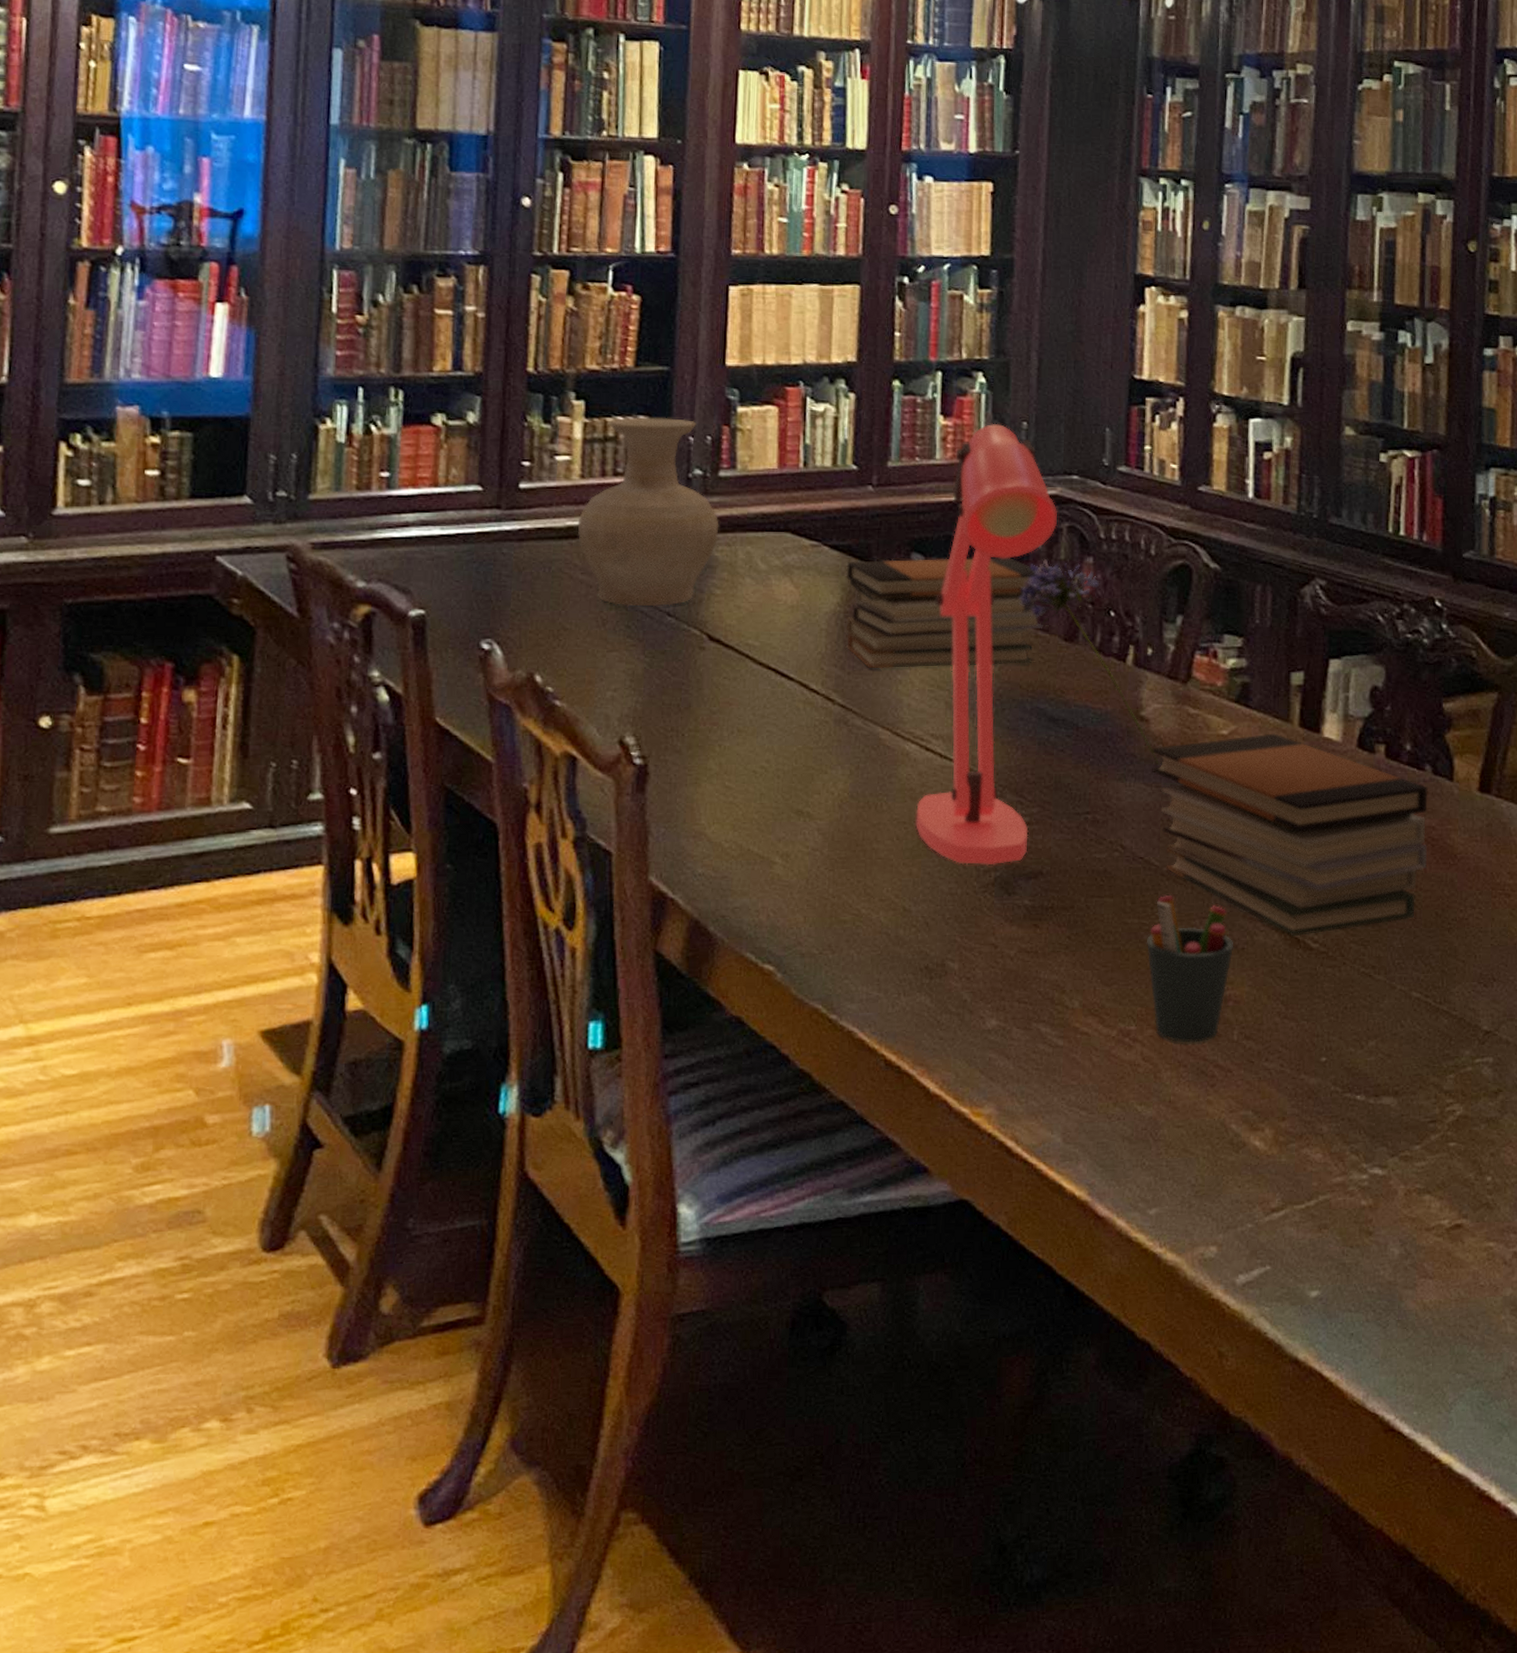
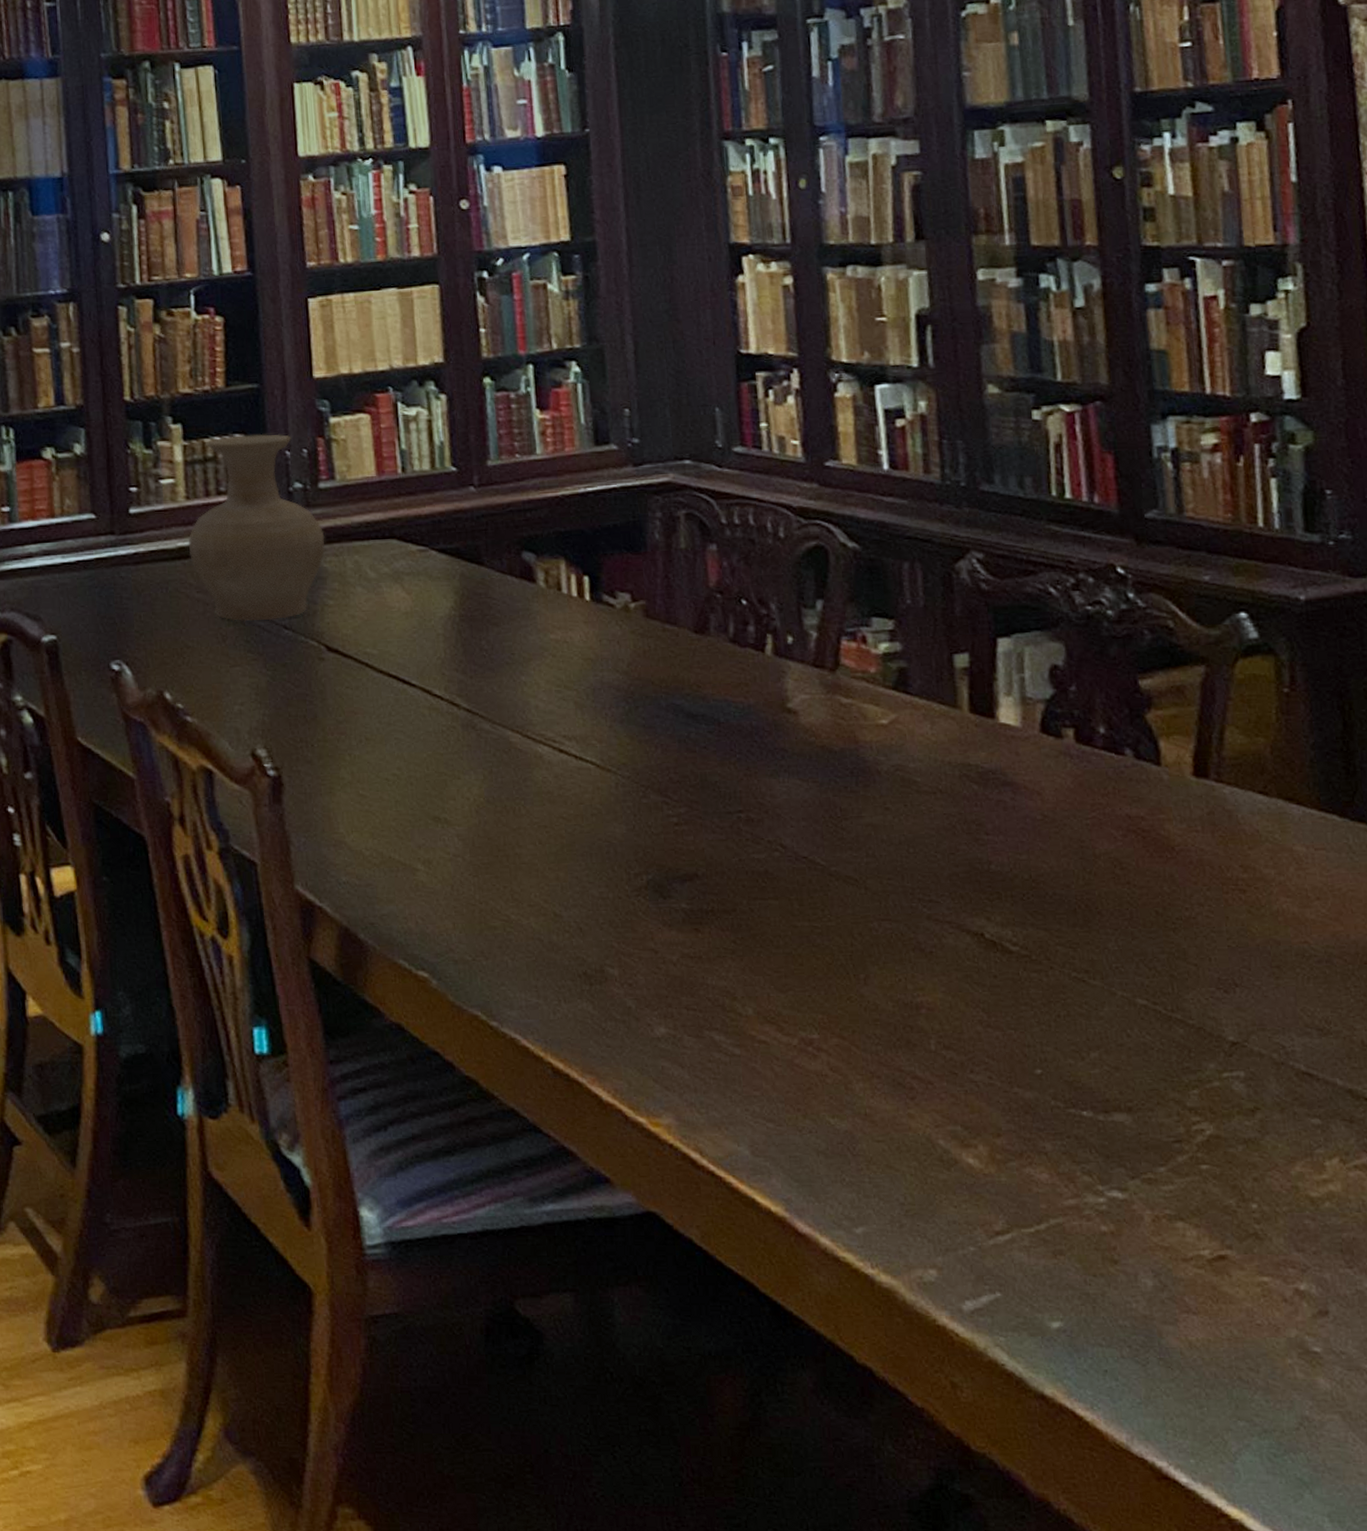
book stack: present [846,557,1044,669] -> none [456,550,670,671]
desk lamp: present [915,423,1057,866] -> none [552,412,680,869]
flower: present [1019,559,1160,767] -> none [641,549,815,761]
pen holder: present [1147,895,1234,1043] -> none [821,897,921,1053]
book stack: present [1152,733,1428,937] -> none [804,721,1139,939]

